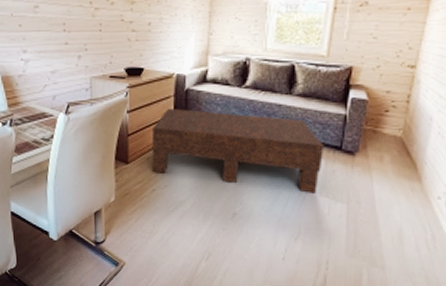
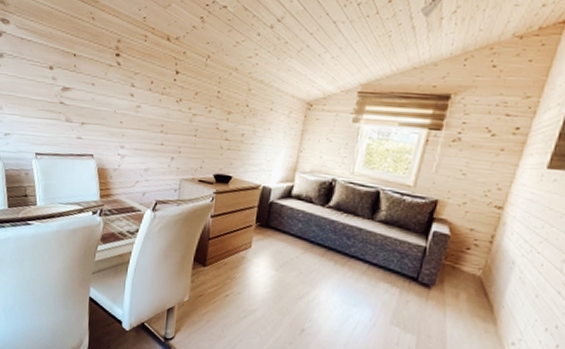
coffee table: present [151,108,324,193] -> none [228,217,400,321]

